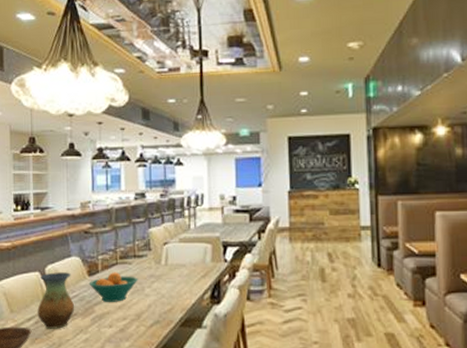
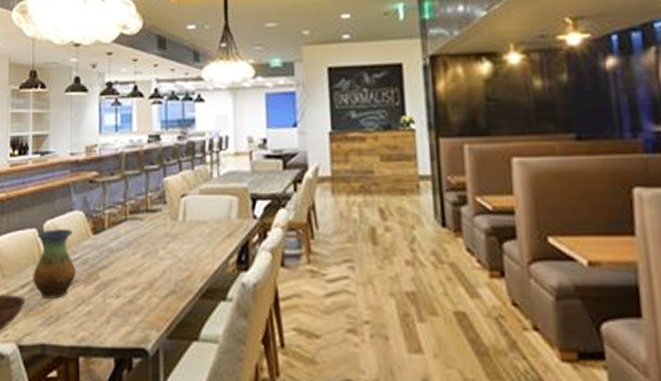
fruit bowl: present [89,272,138,302] -> none [93,230,151,267]

